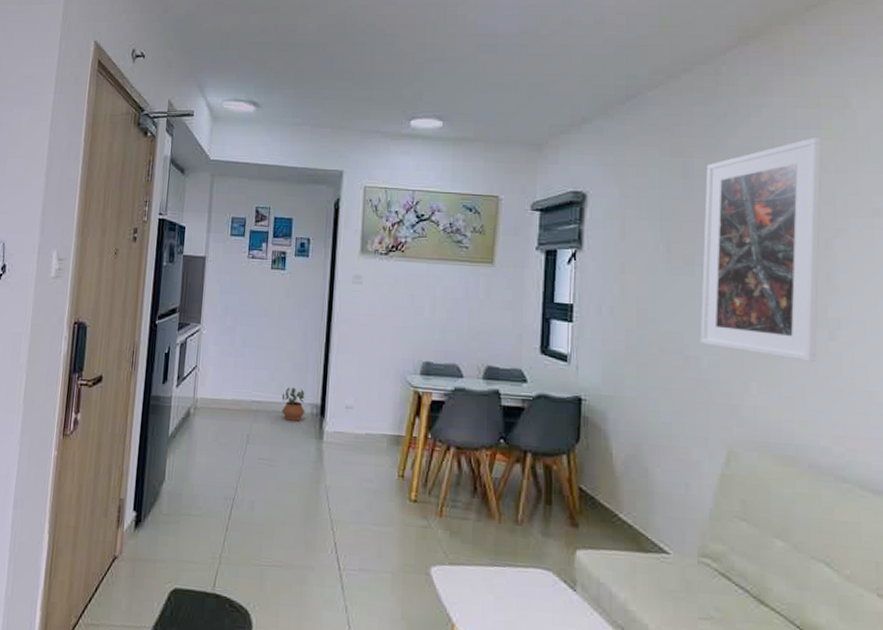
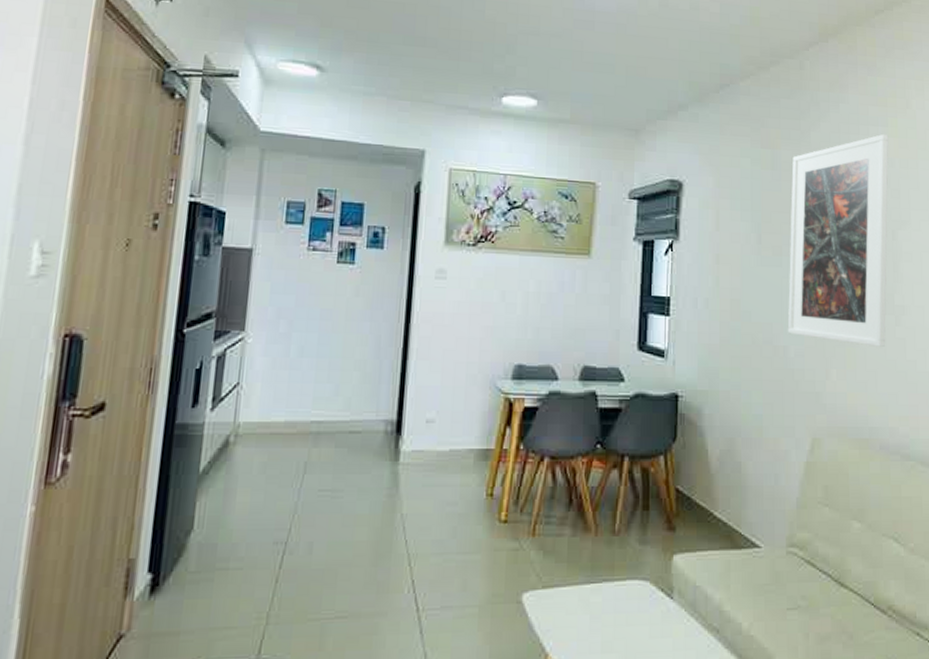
potted plant: present [281,387,305,421] -> none [349,402,378,442]

